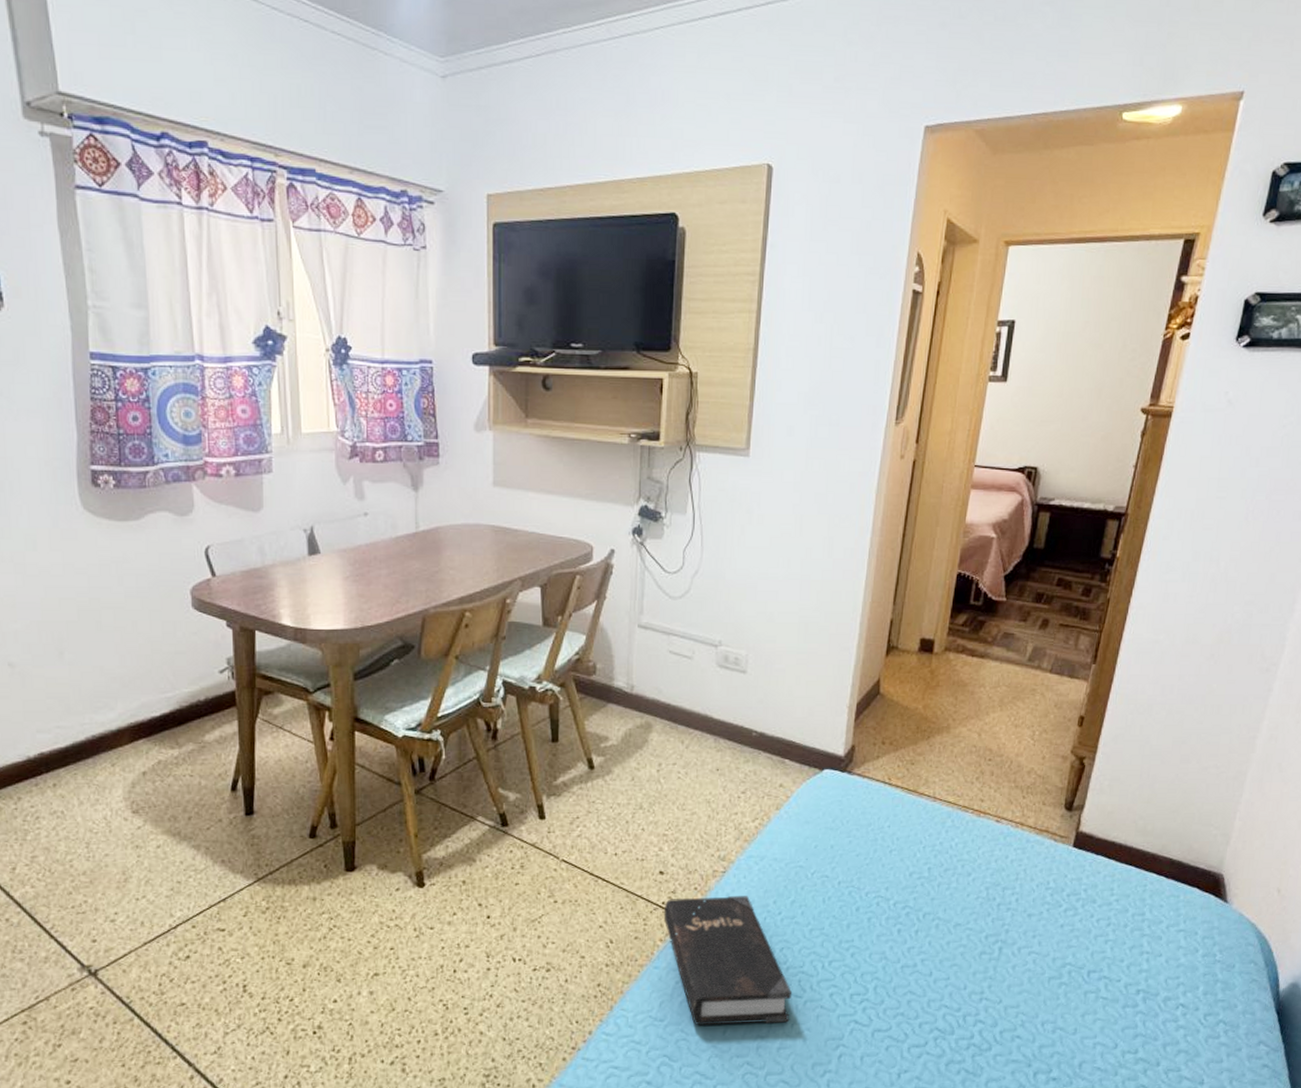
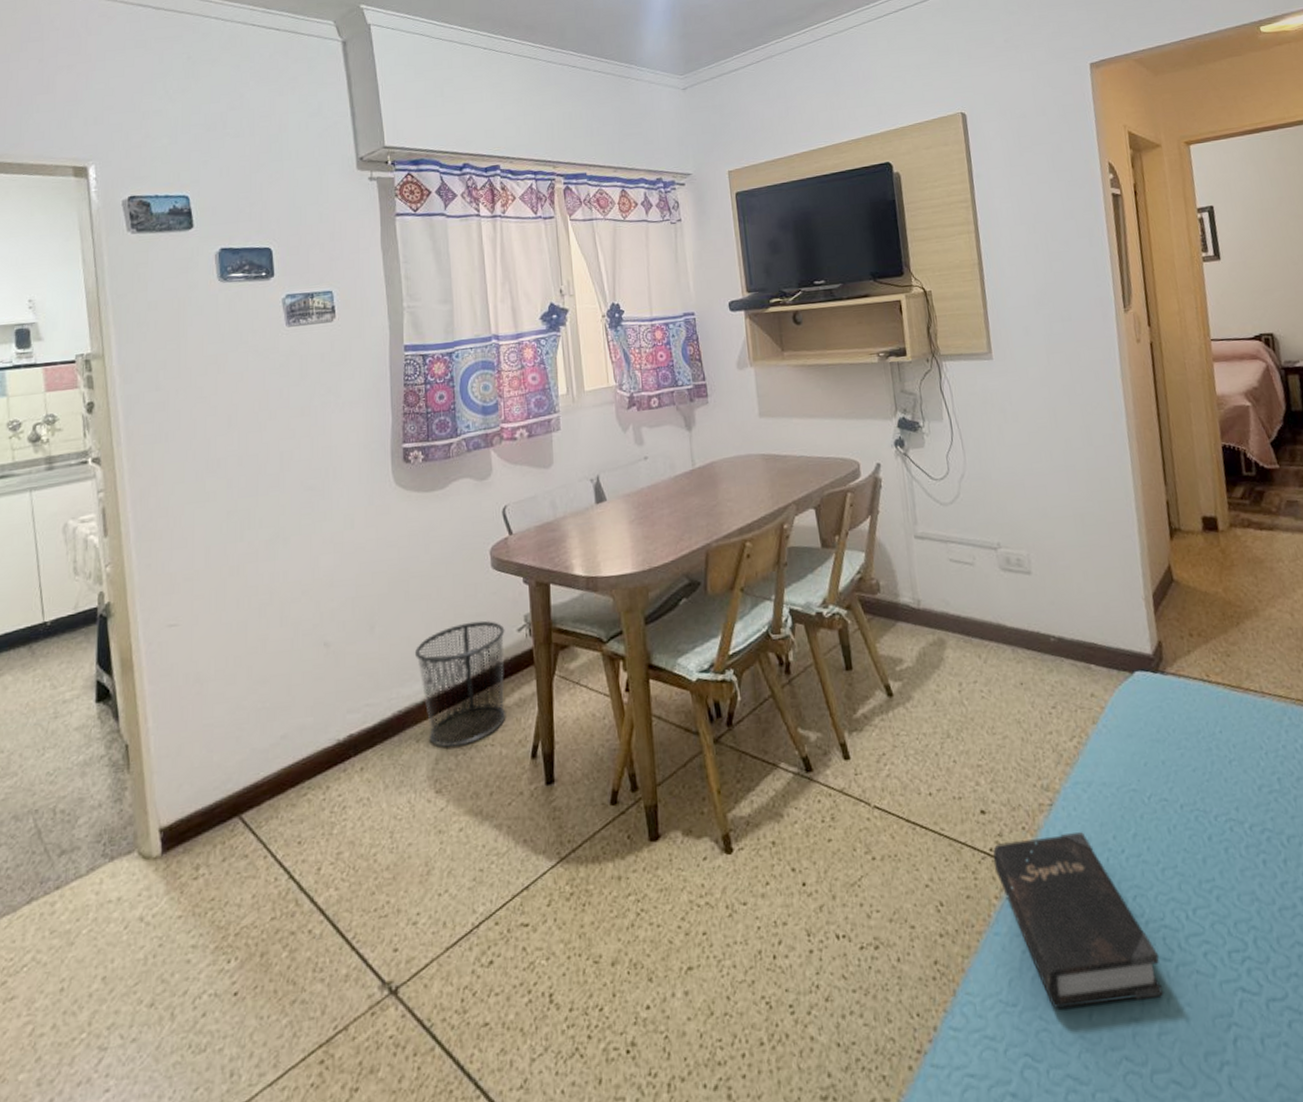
waste bin: none [108,659,206,774] -> present [414,620,506,748]

